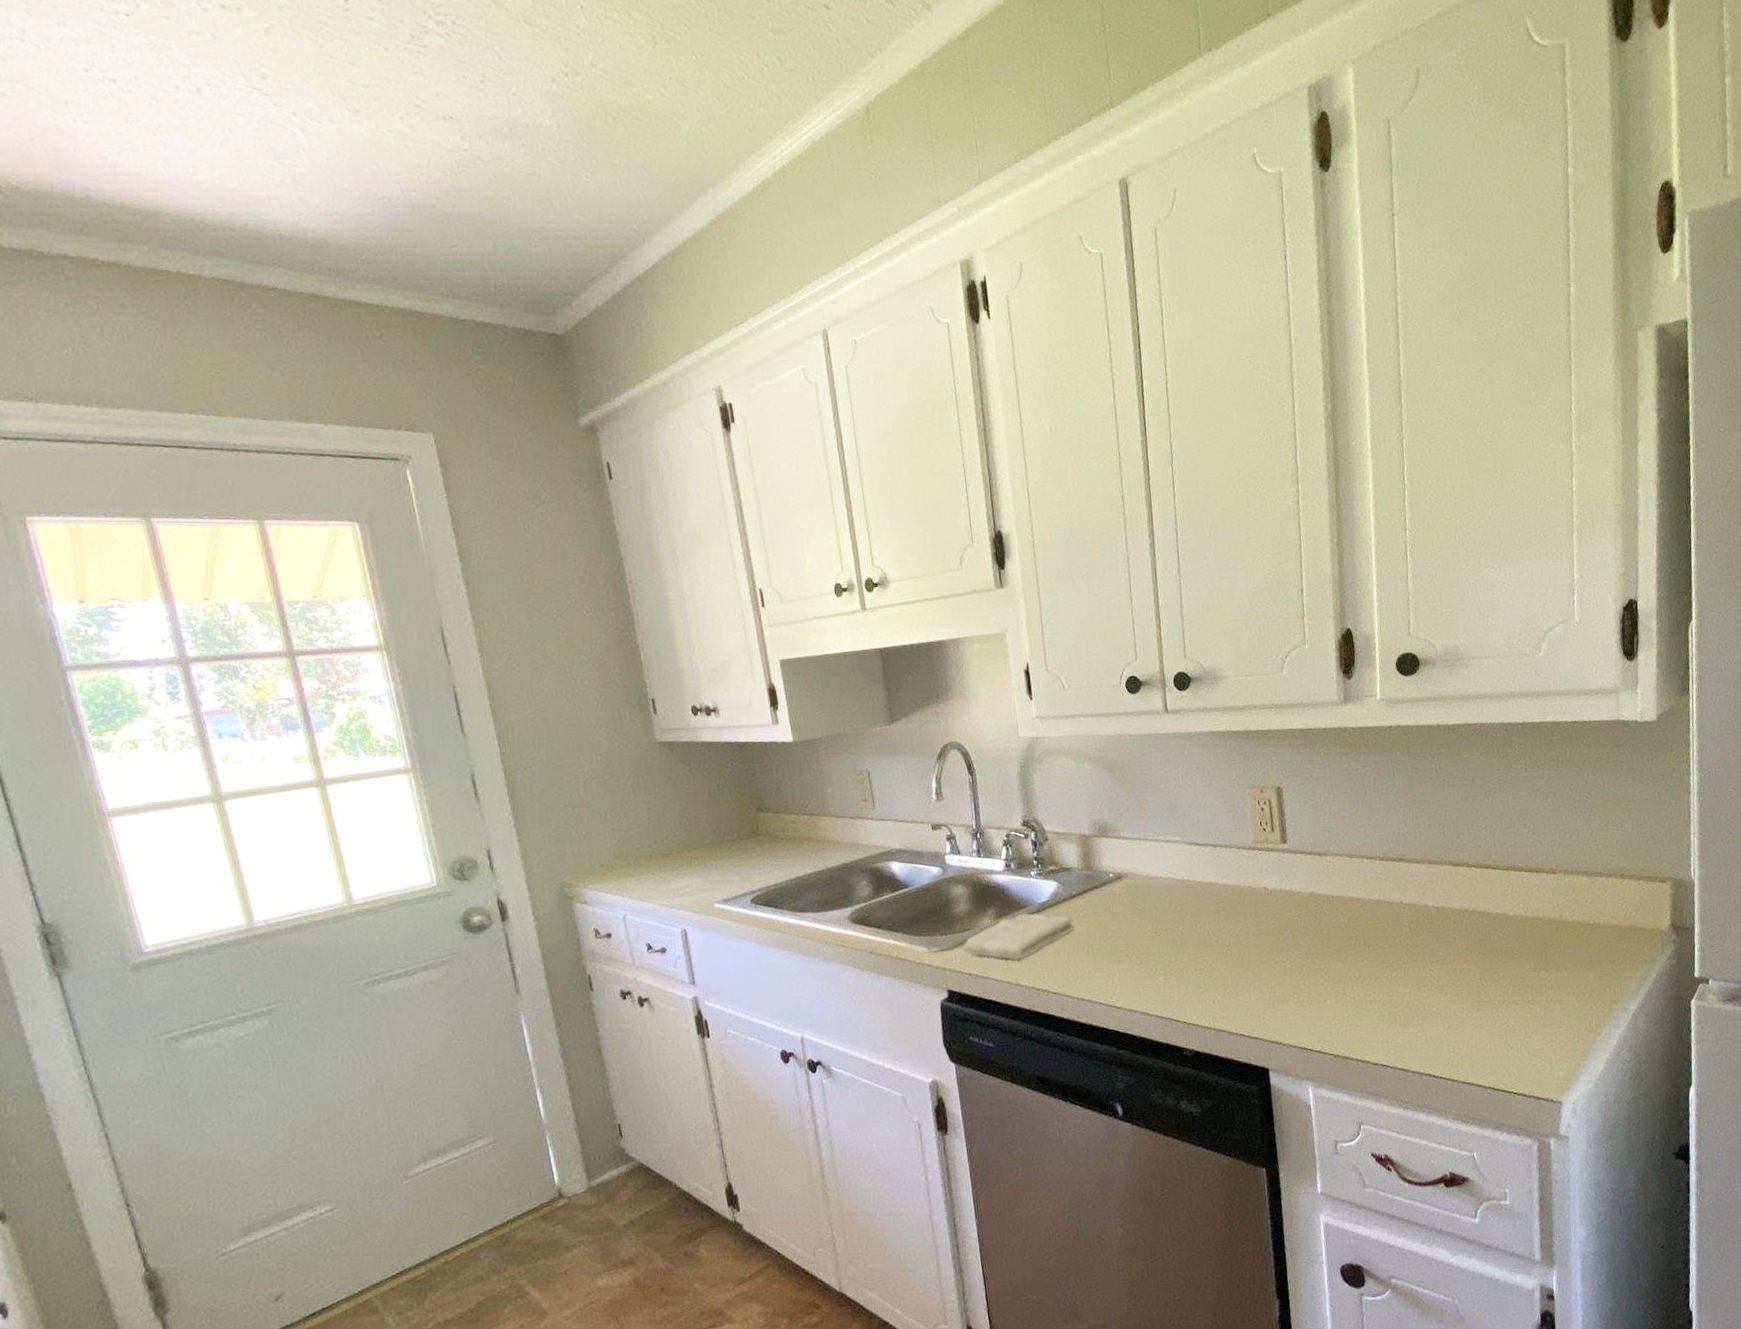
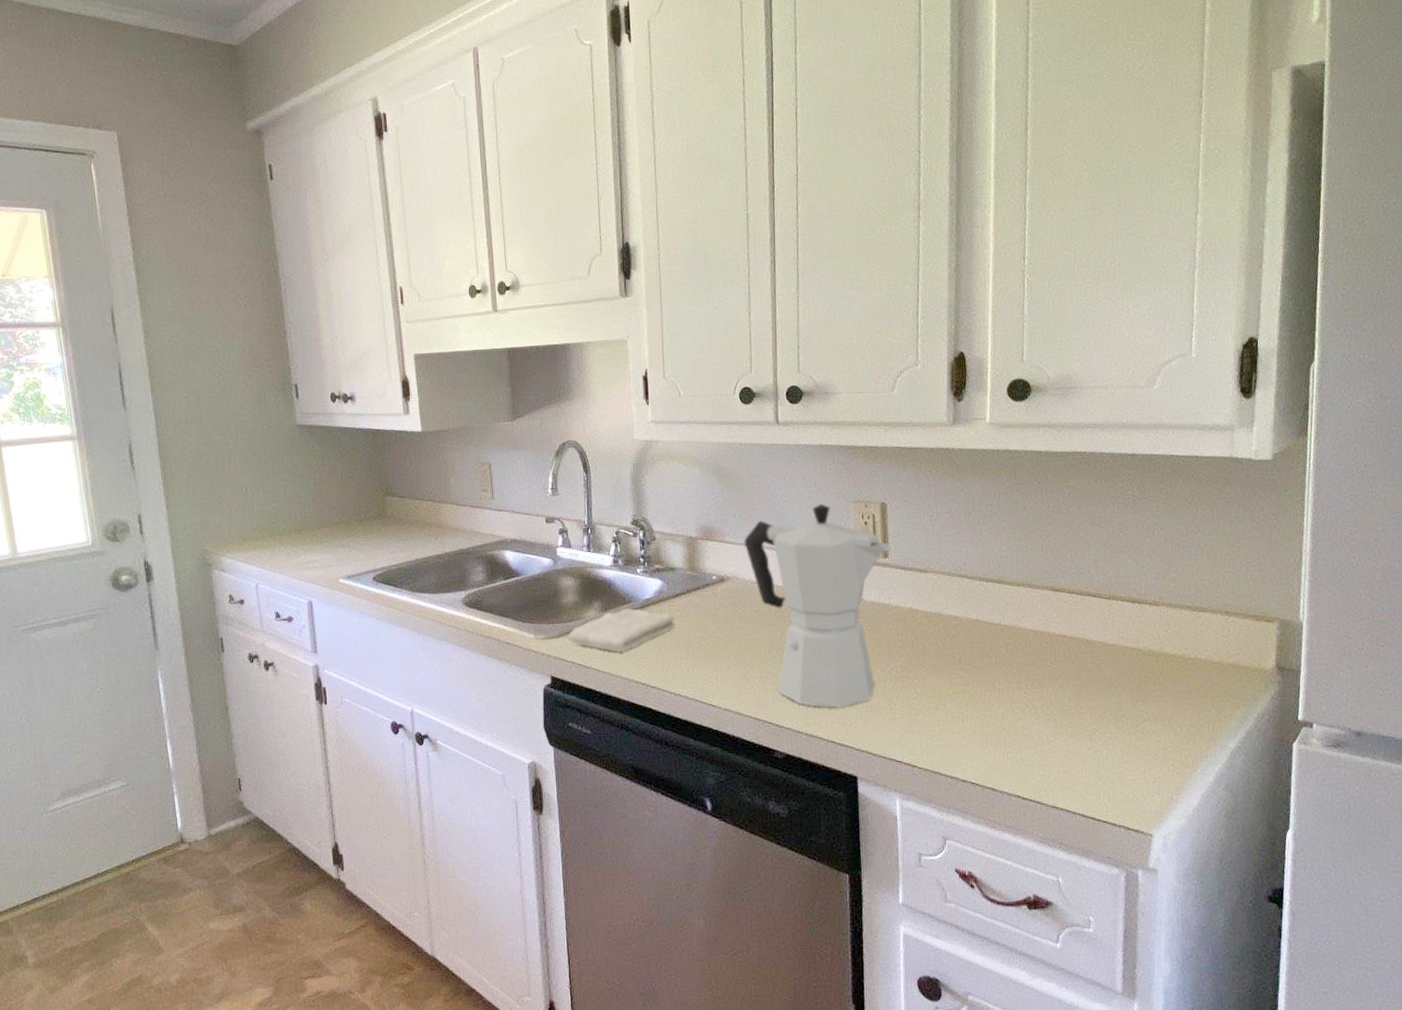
moka pot: none [1139,792,1289,1002] -> present [744,504,891,708]

